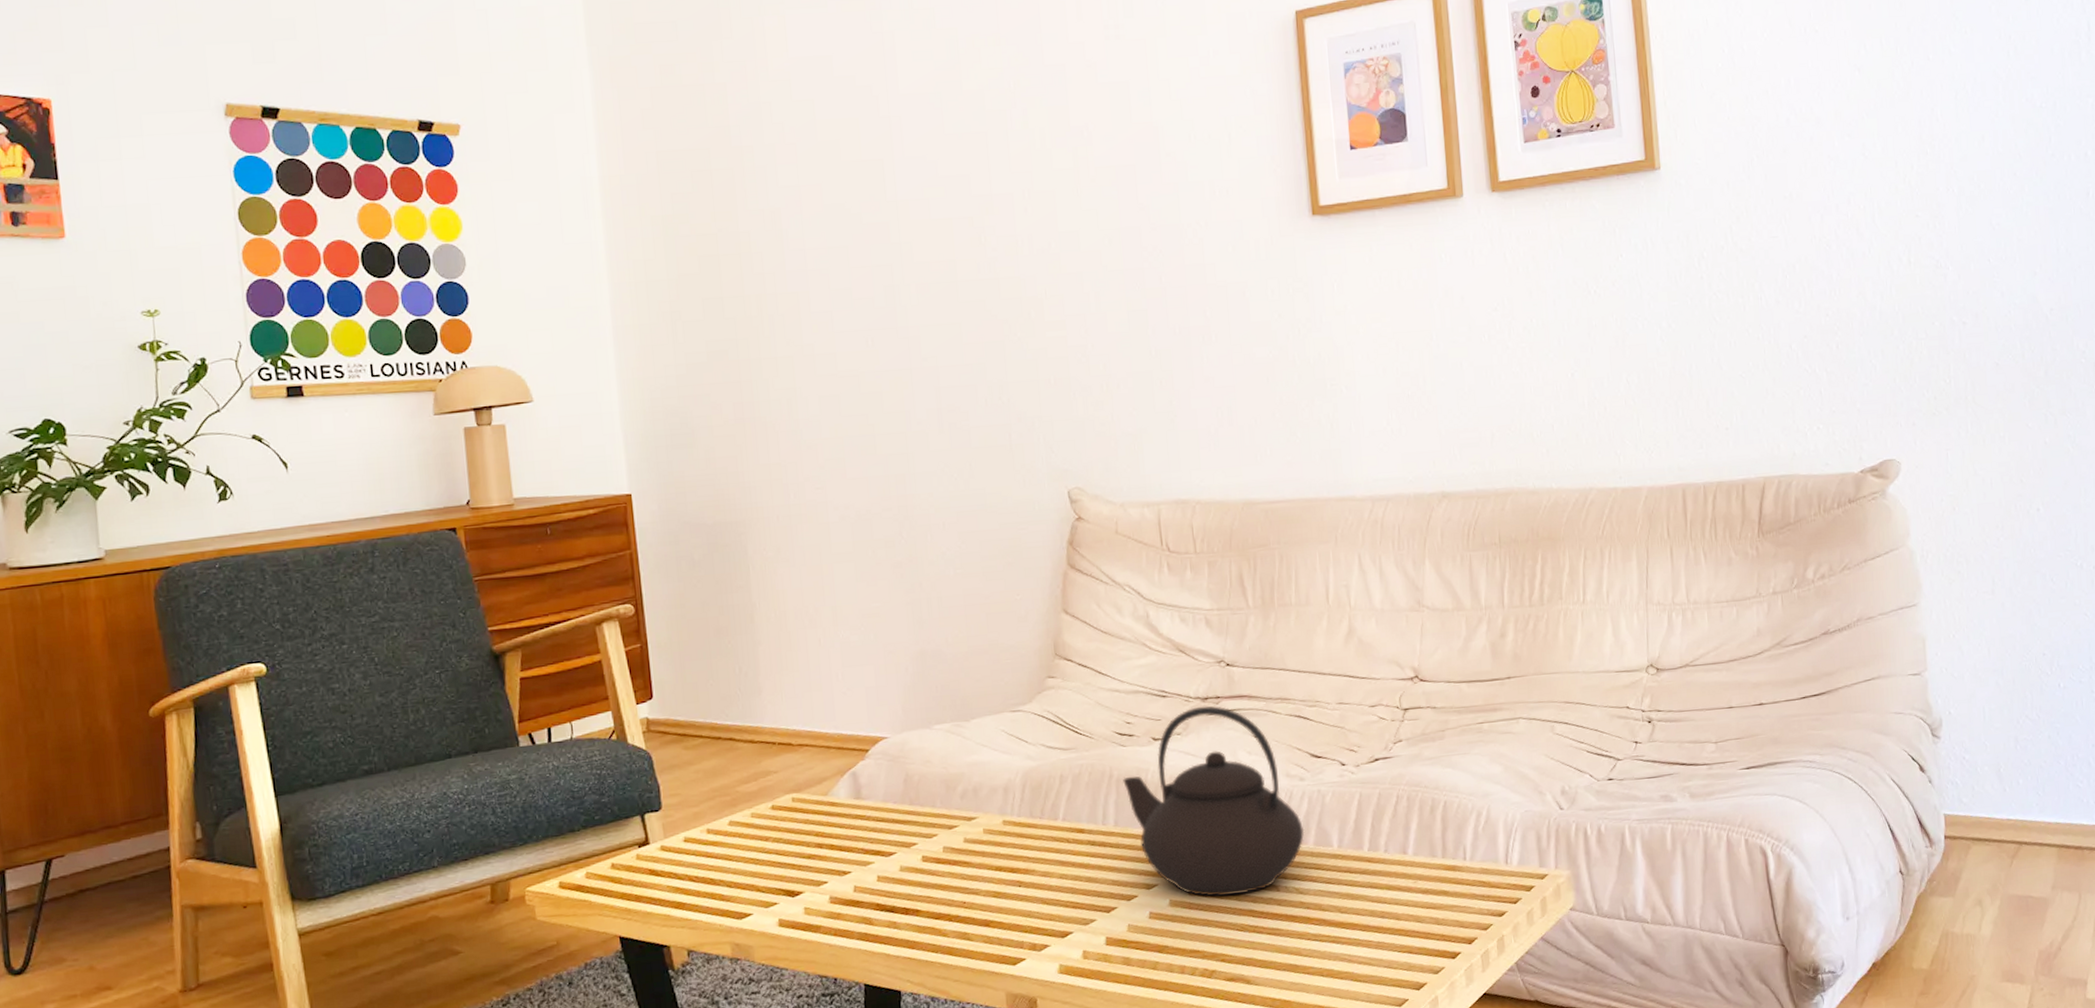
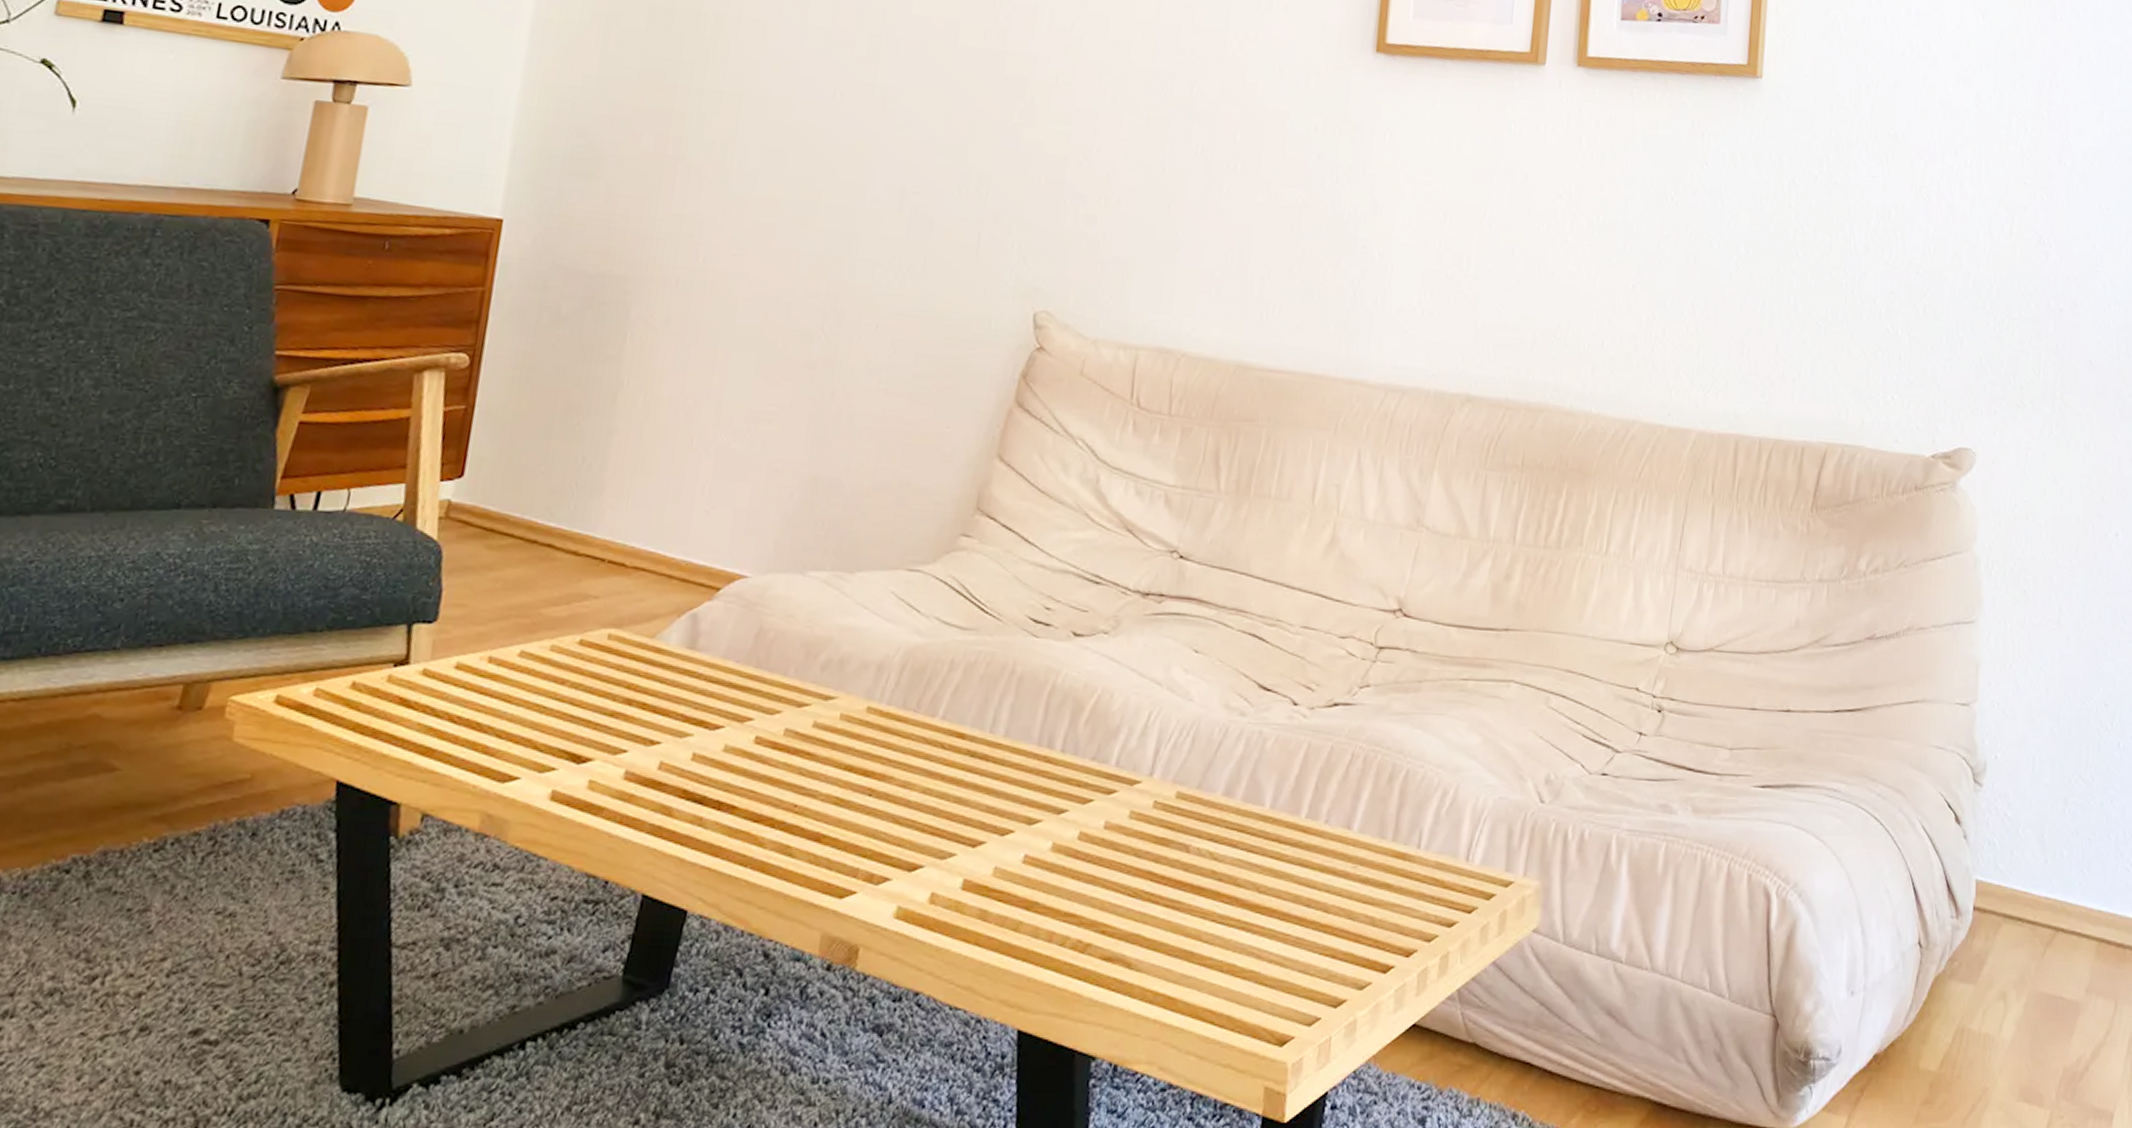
teapot: present [1123,705,1305,896] -> none [1026,602,1234,850]

